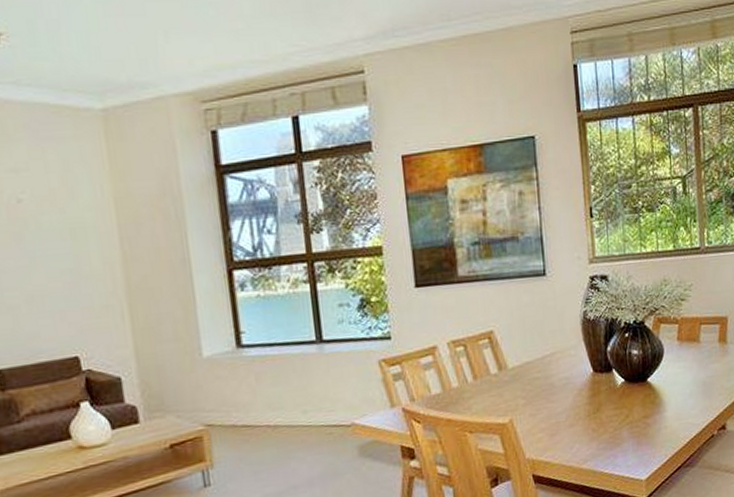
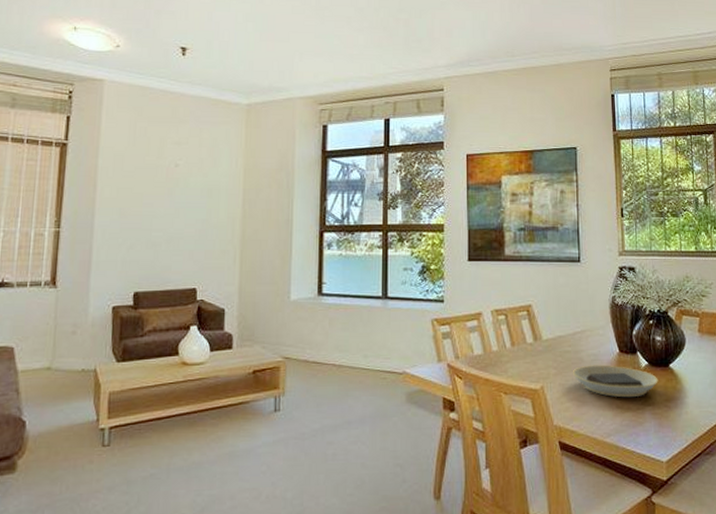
plate: none [544,387,636,421] -> present [573,365,658,398]

